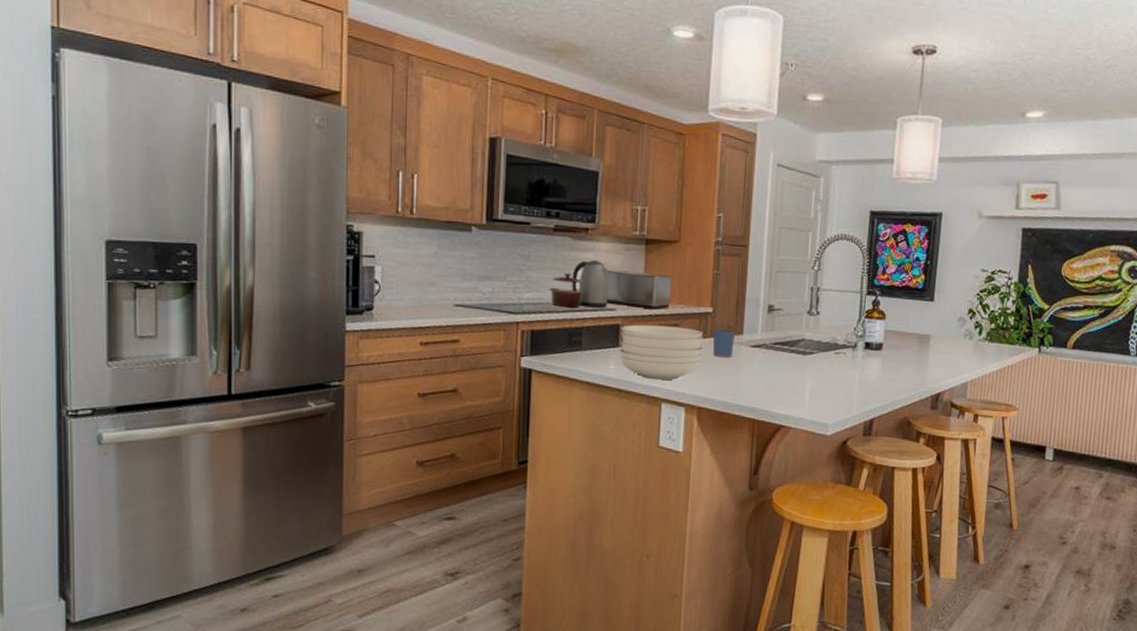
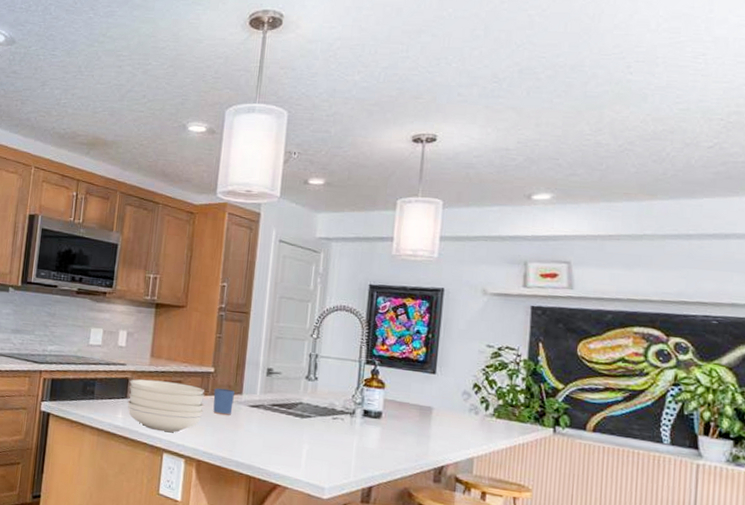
saucepan: present [549,273,584,308] -> none [69,330,100,361]
kettle: present [571,260,609,308] -> none [89,320,122,363]
toaster: present [606,269,673,310] -> none [118,328,178,367]

